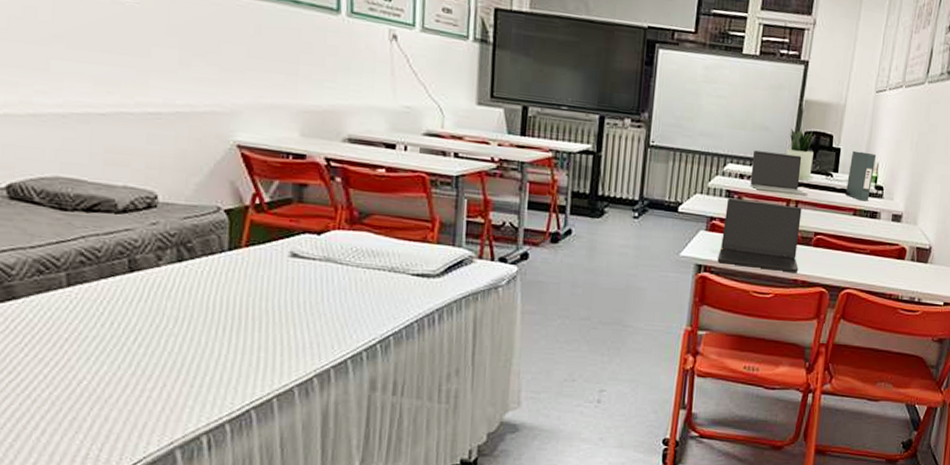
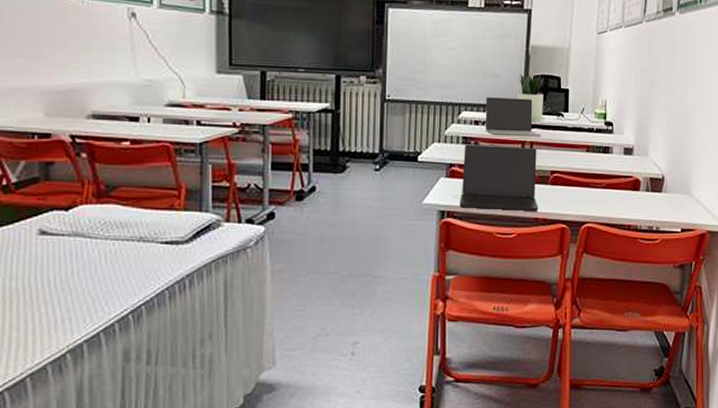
binder: present [846,150,876,202] -> none [578,90,603,138]

